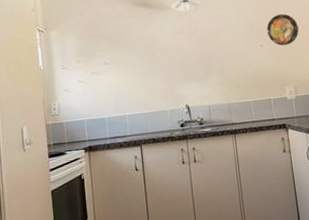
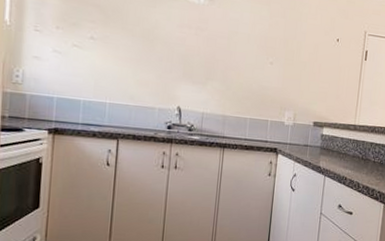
decorative plate: present [266,13,299,46] -> none [279,34,313,70]

